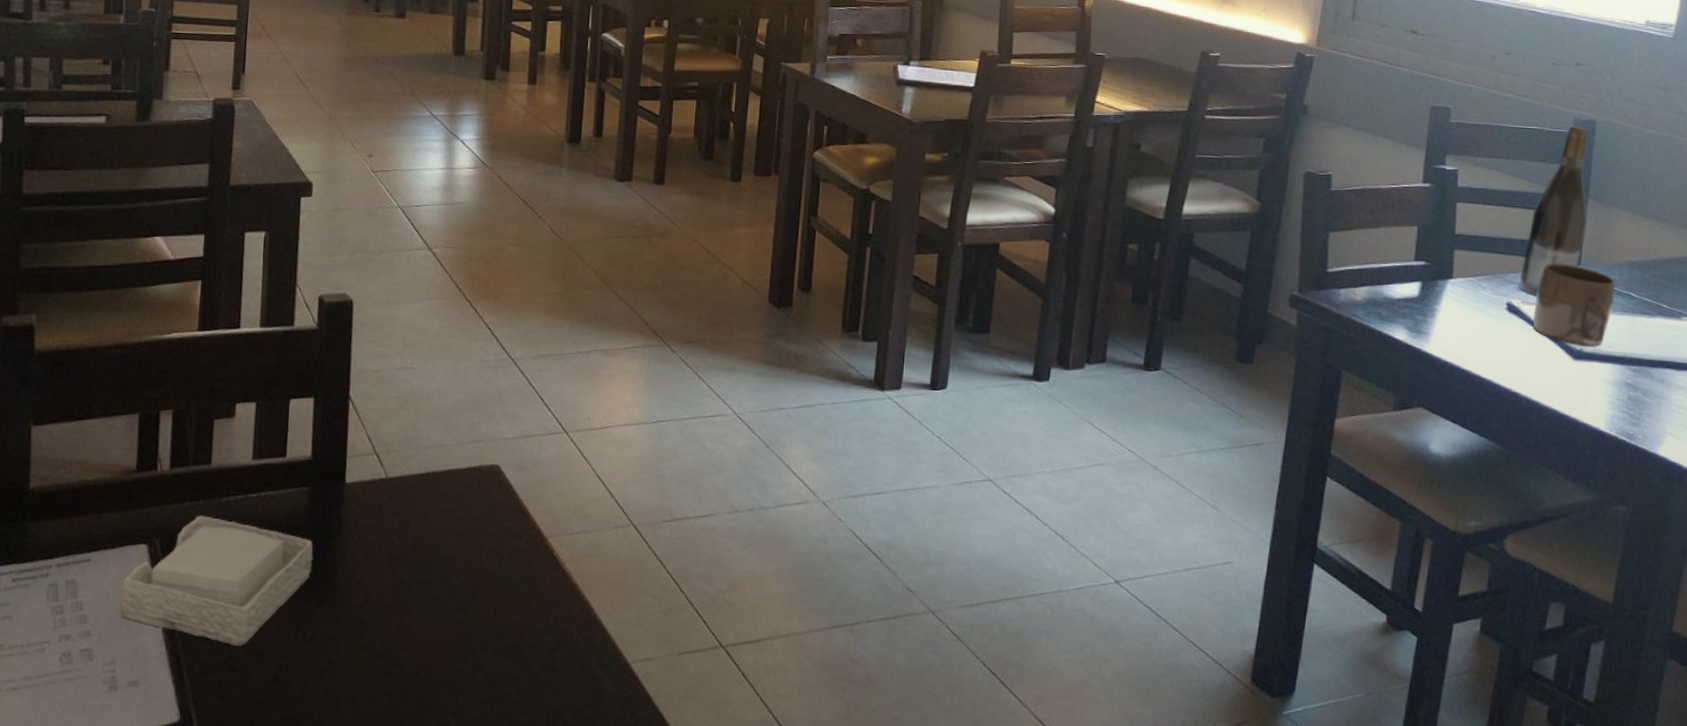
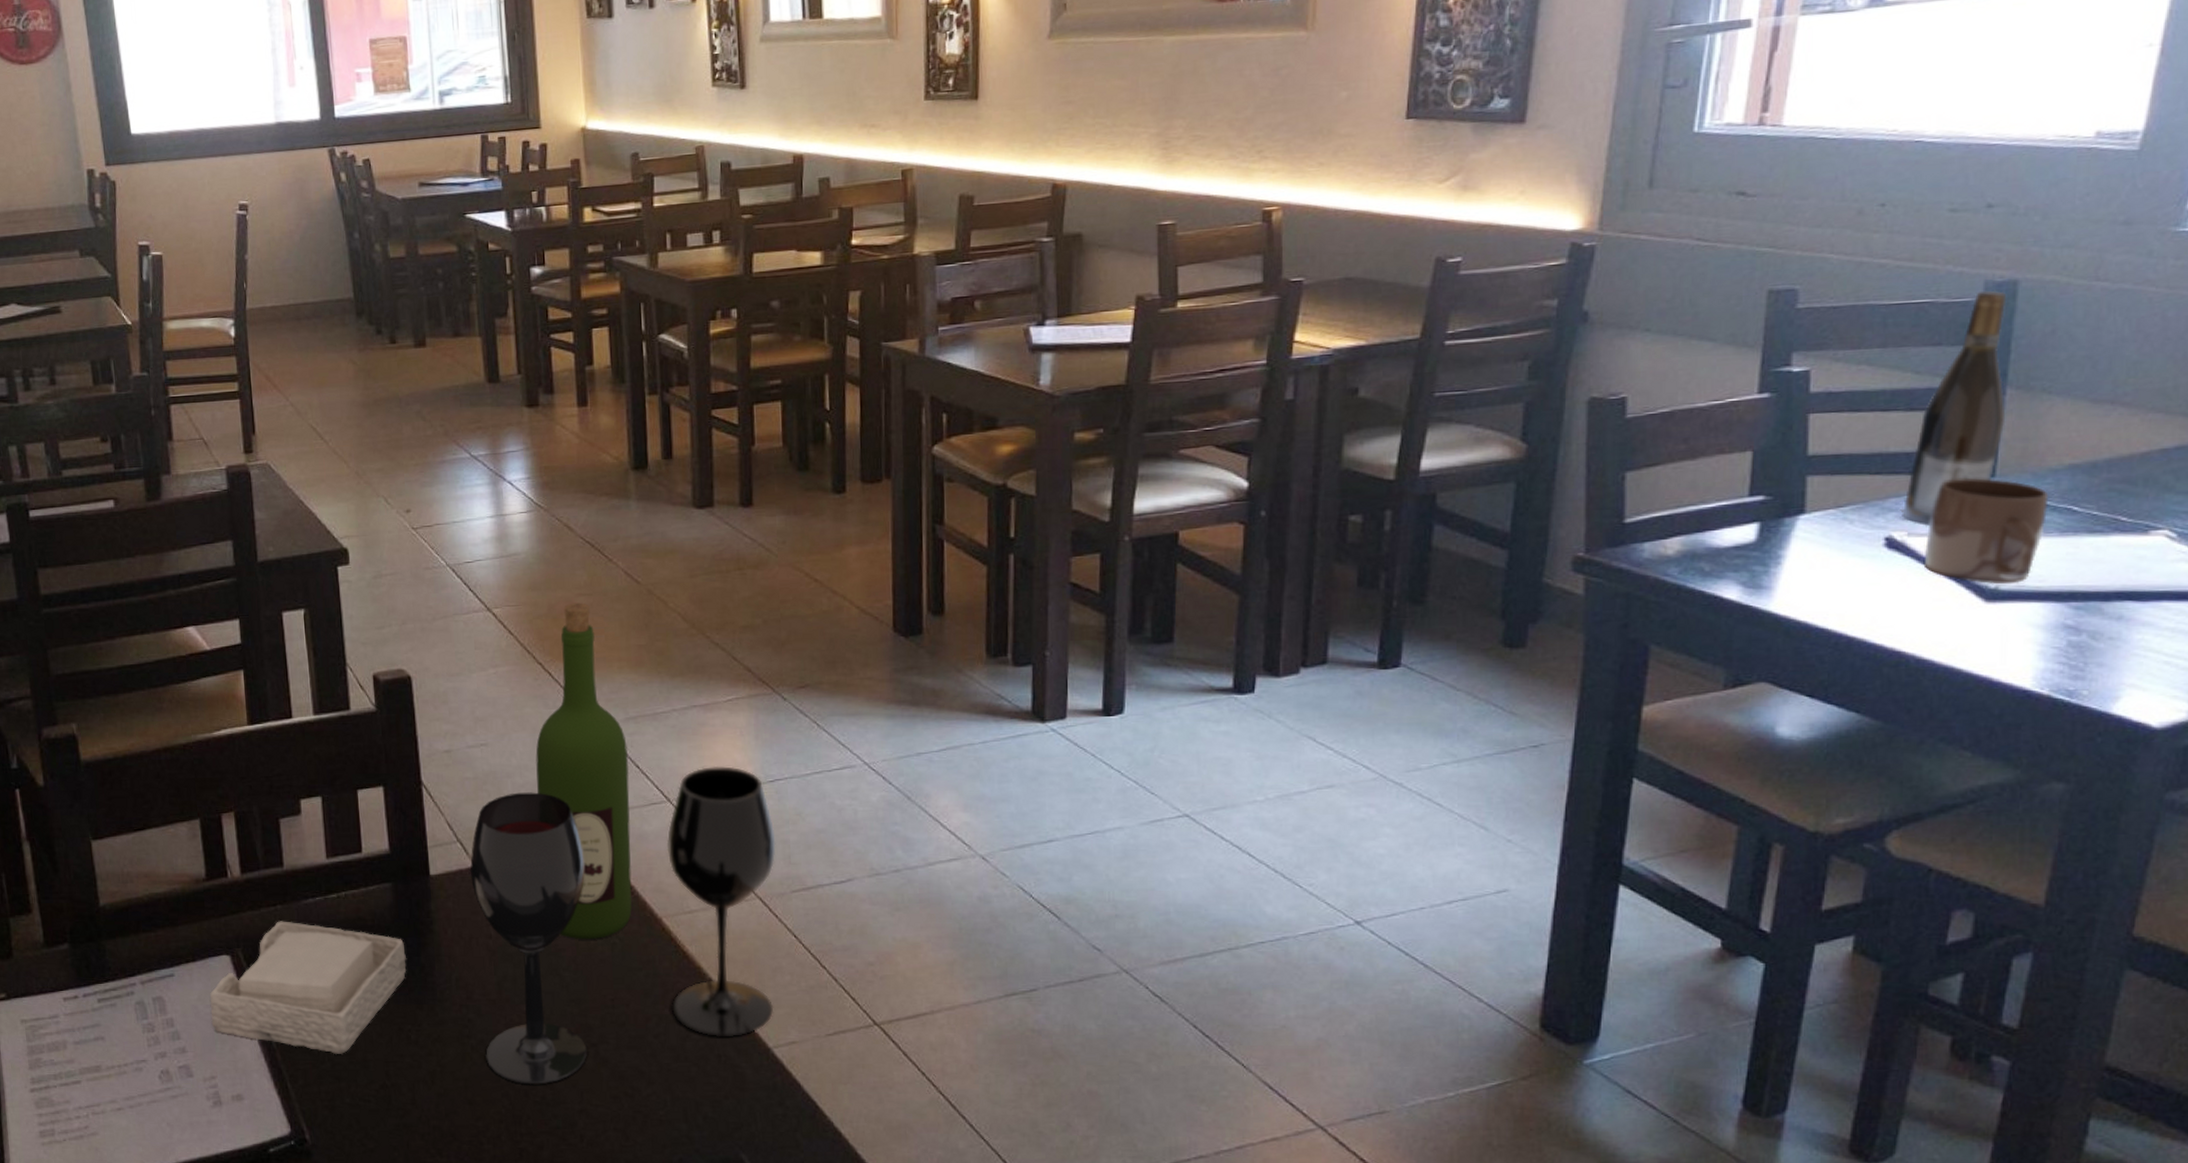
wine glass: none [373,413,486,686] -> present [470,792,587,1085]
wine bottle: none [452,250,535,553] -> present [535,602,632,940]
wineglass: none [546,404,654,651] -> present [667,766,776,1038]

